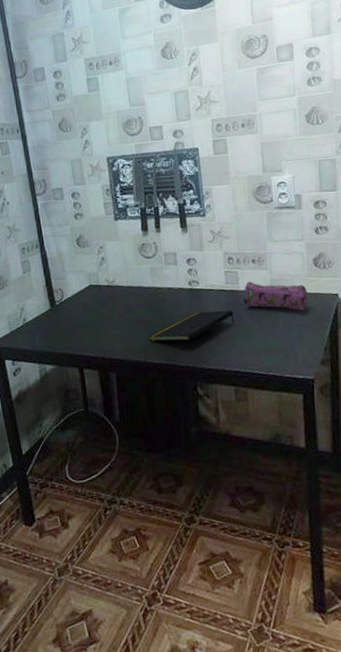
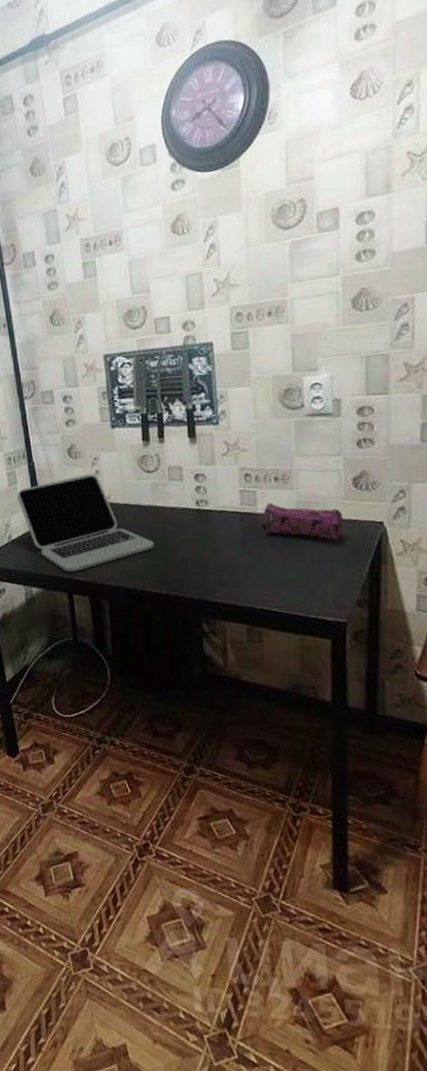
laptop: none [31,260,155,350] -> present [17,473,155,573]
notepad: present [148,310,235,342] -> none [147,536,250,569]

